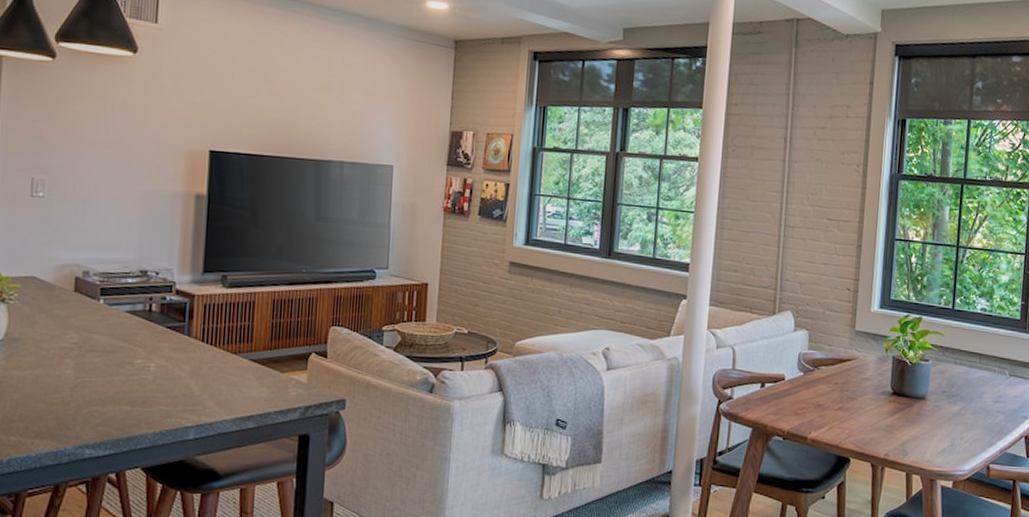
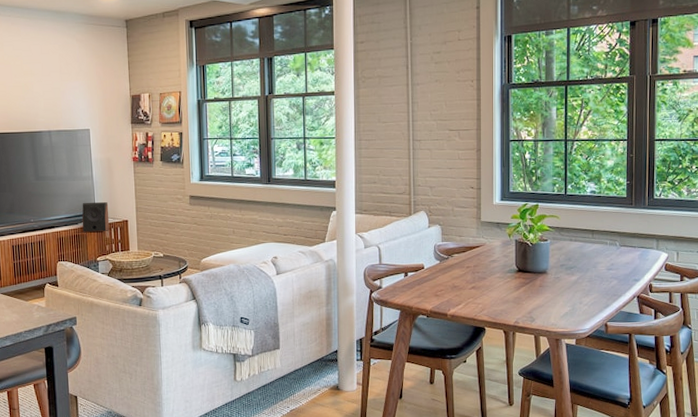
speaker: none [368,256,406,296] -> present [82,201,110,233]

